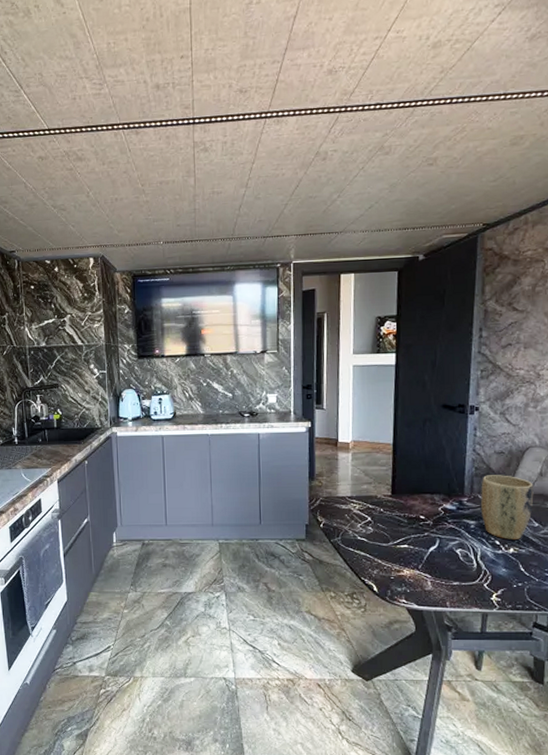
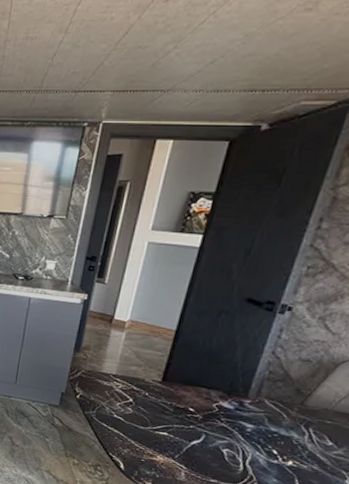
plant pot: present [481,475,534,541] -> none [263,381,340,454]

